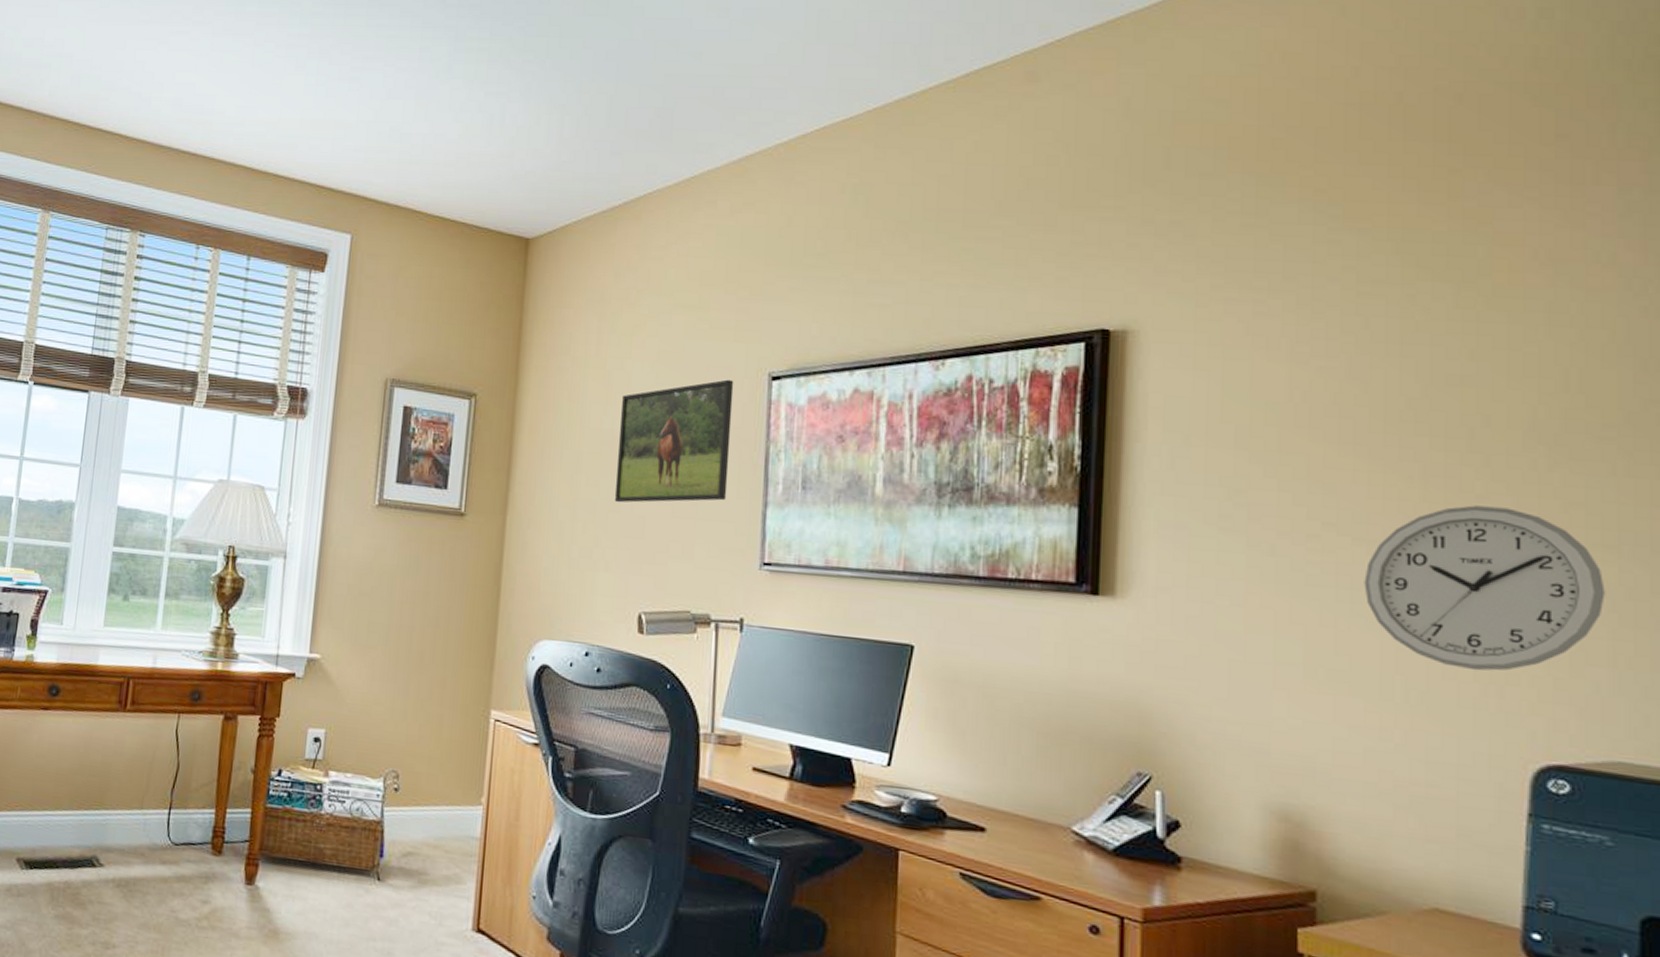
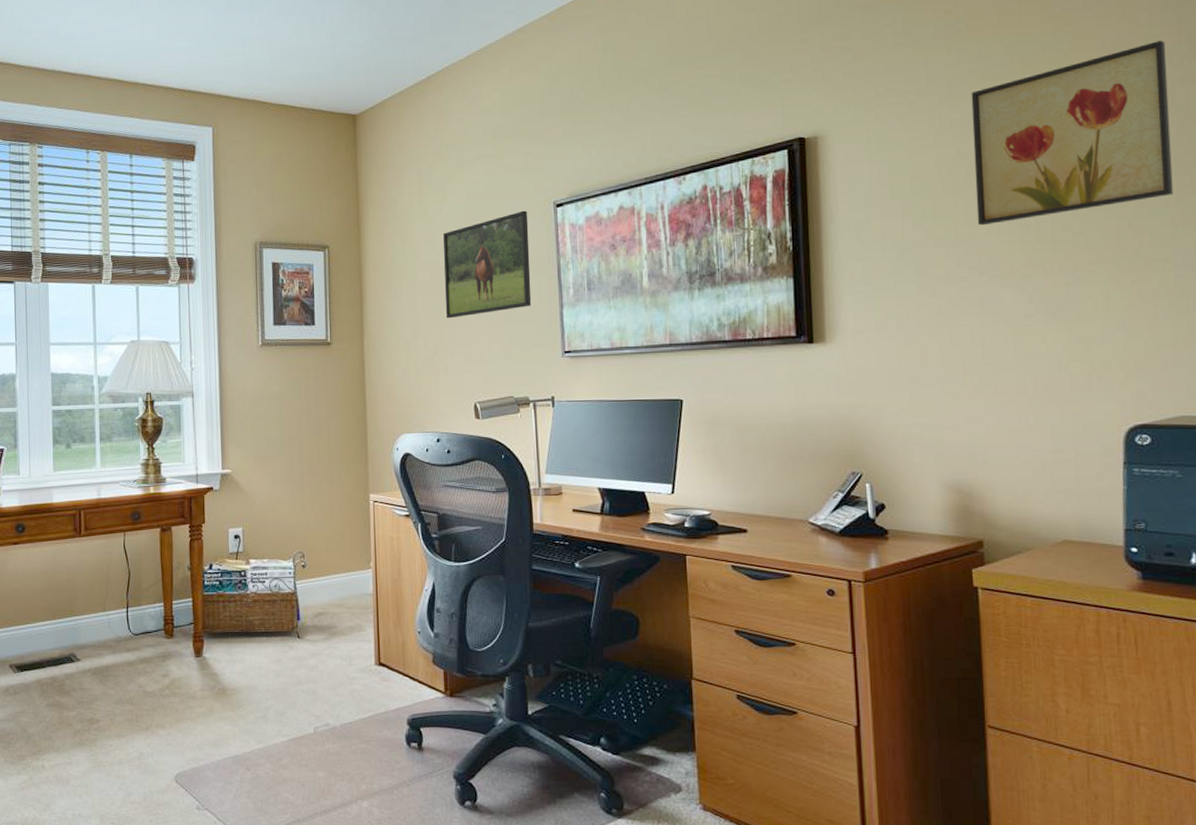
wall art: none [1339,258,1623,471] -> present [971,40,1173,226]
wall clock: present [1364,505,1605,671] -> none [1000,239,1167,363]

